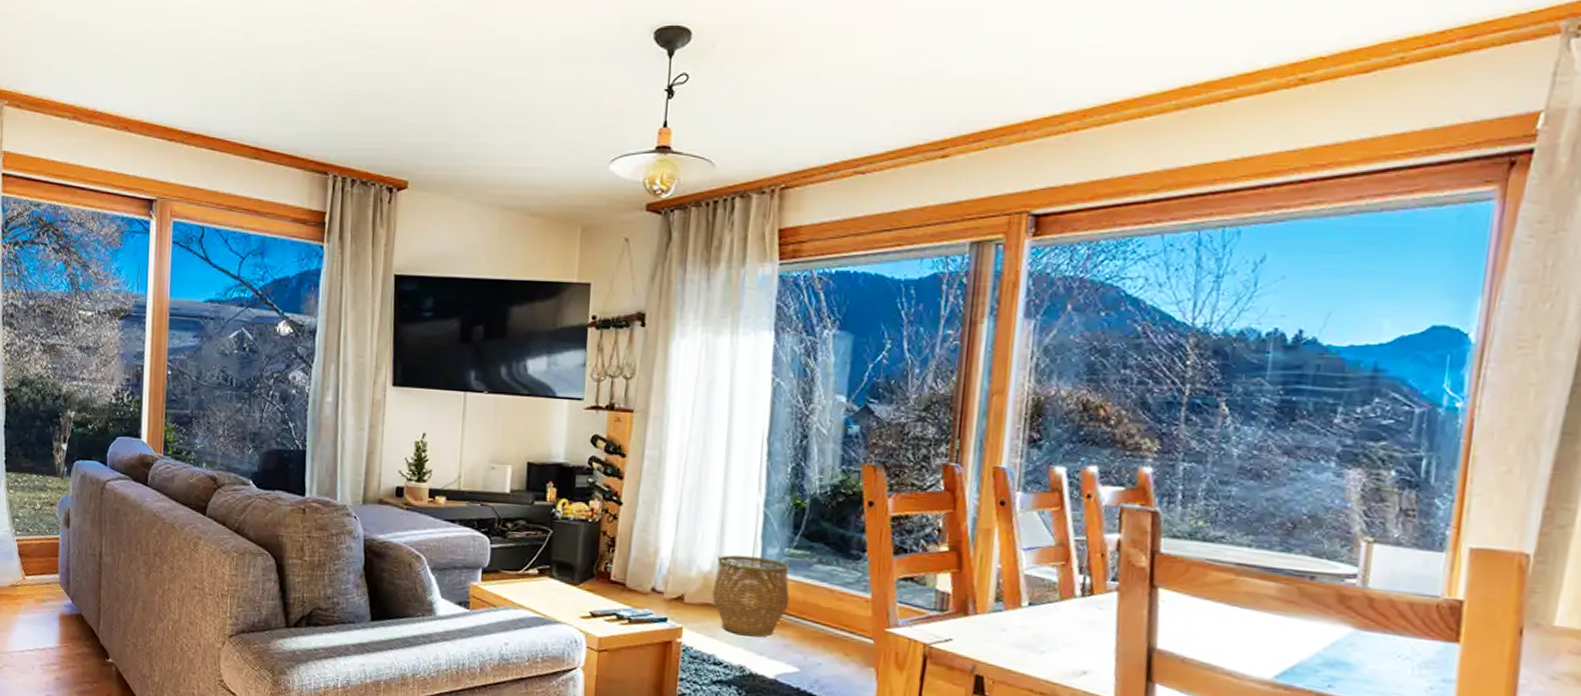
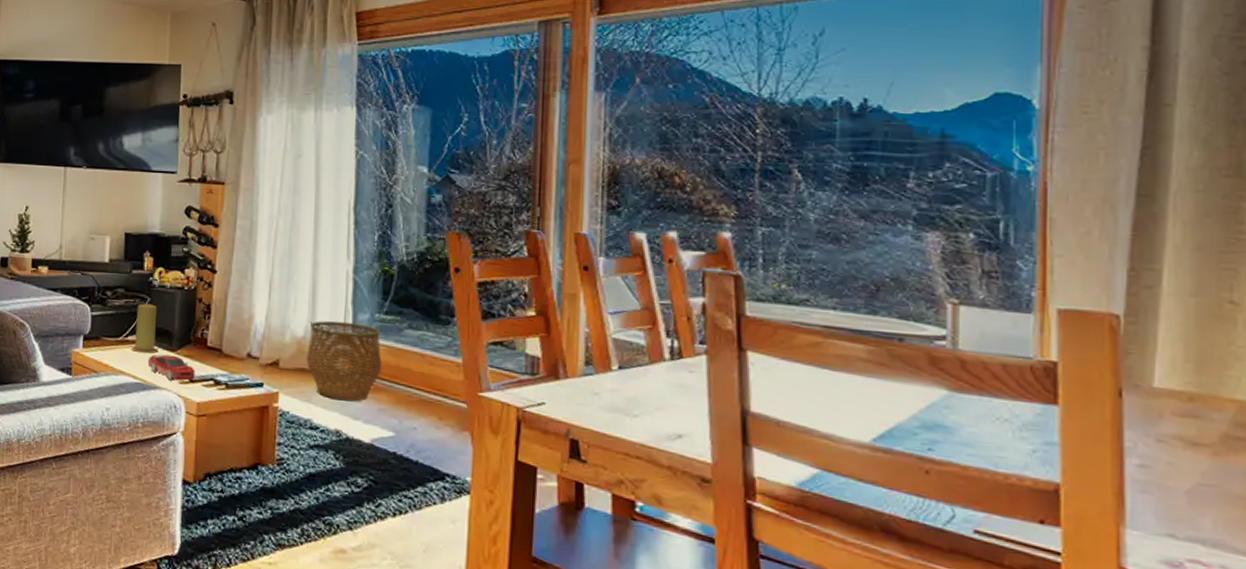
candle: none [531,536,559,587] -> present [131,303,157,353]
toy car: none [548,588,598,615] -> present [147,354,195,381]

